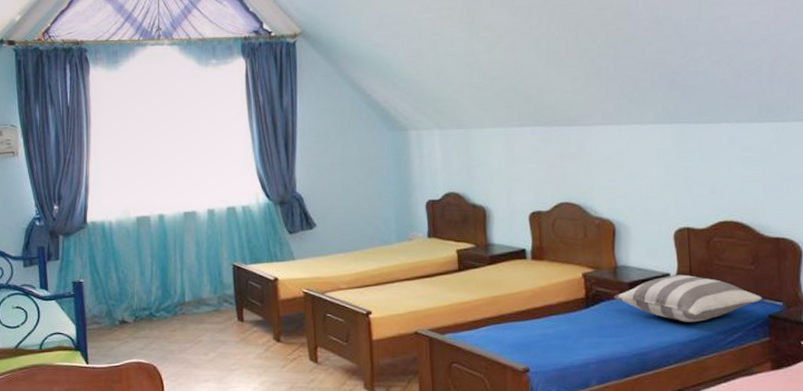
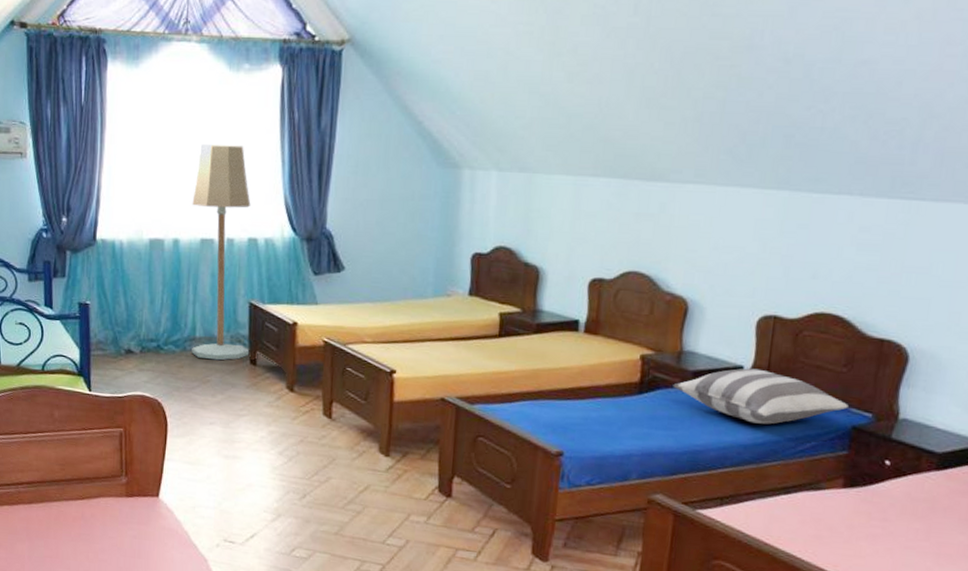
floor lamp: none [174,128,237,321] -> present [191,144,251,361]

